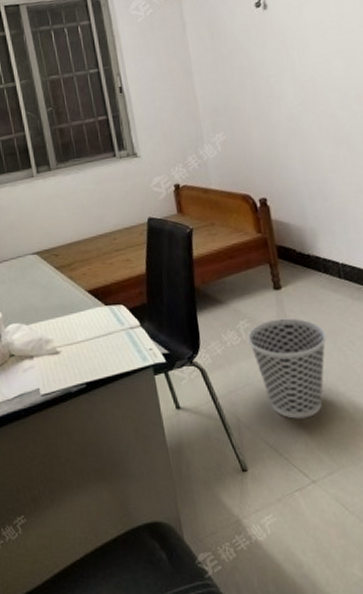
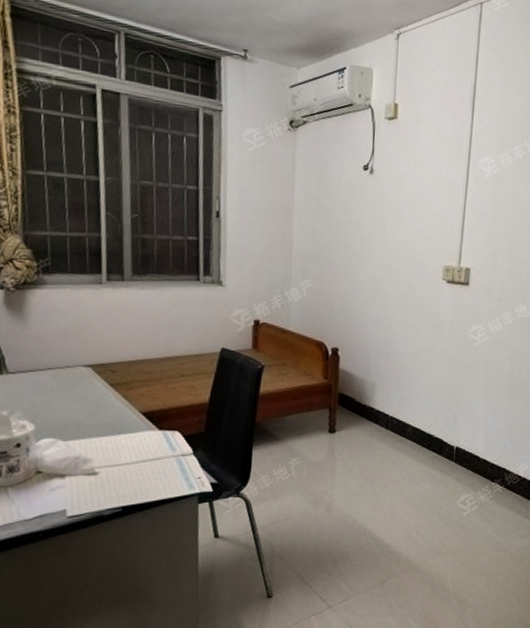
wastebasket: present [247,318,327,419] -> none [296,459,366,551]

